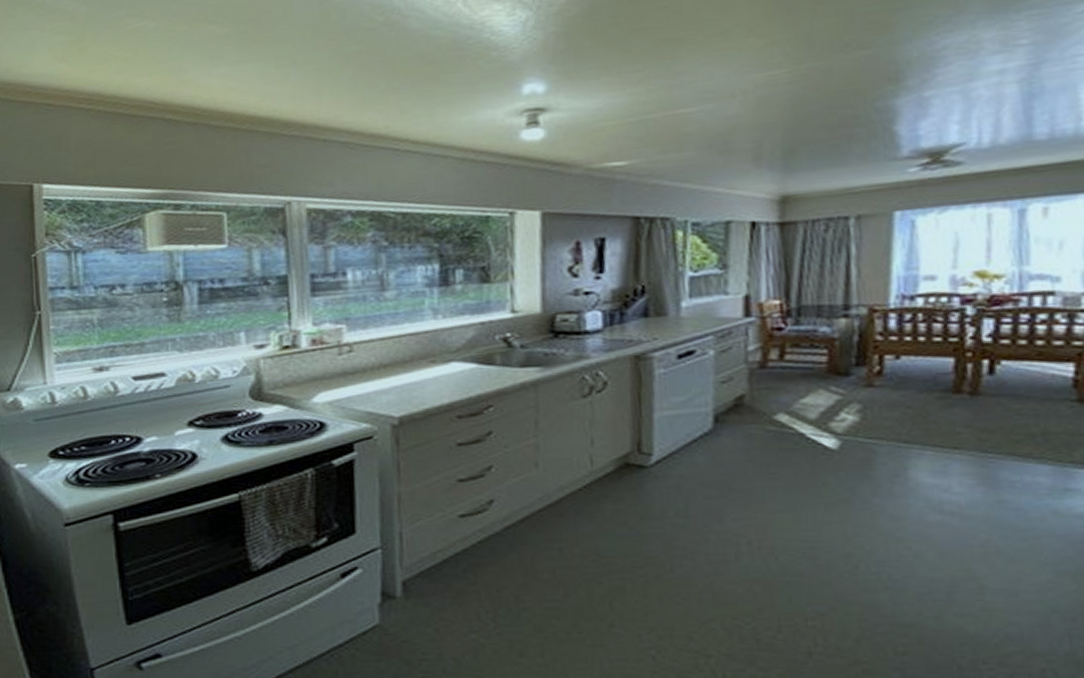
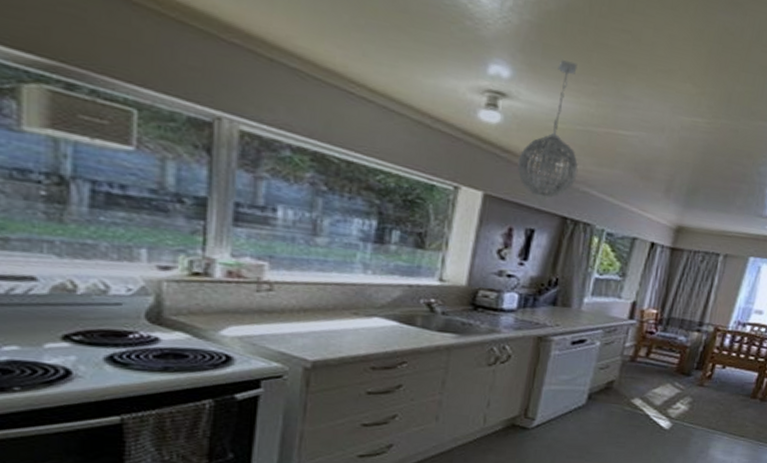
pendant light: none [571,56,642,213] -> present [517,60,579,207]

